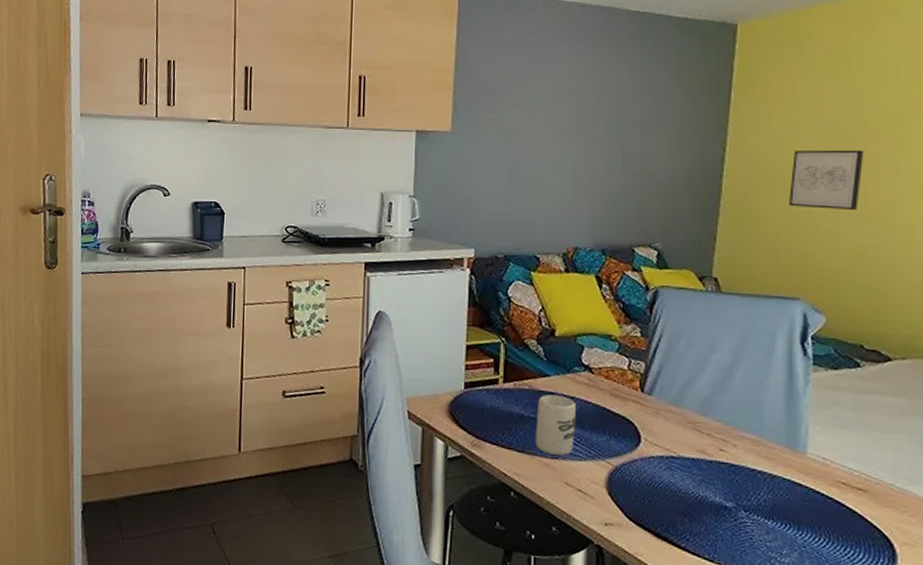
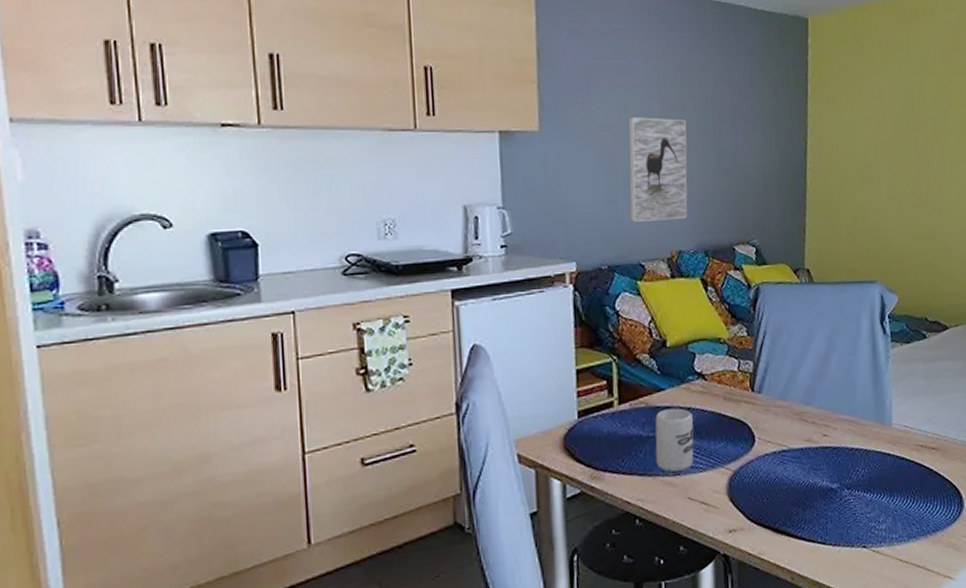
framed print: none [528,121,594,218] -> present [628,117,688,222]
wall art: present [788,149,864,211] -> none [861,139,917,196]

